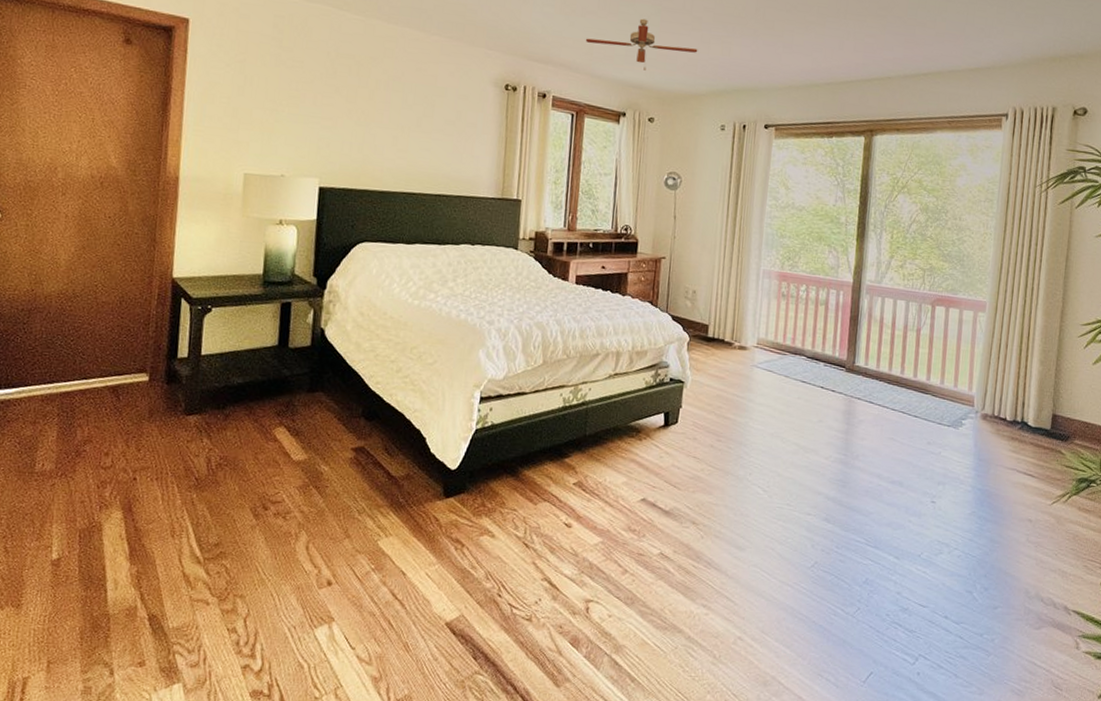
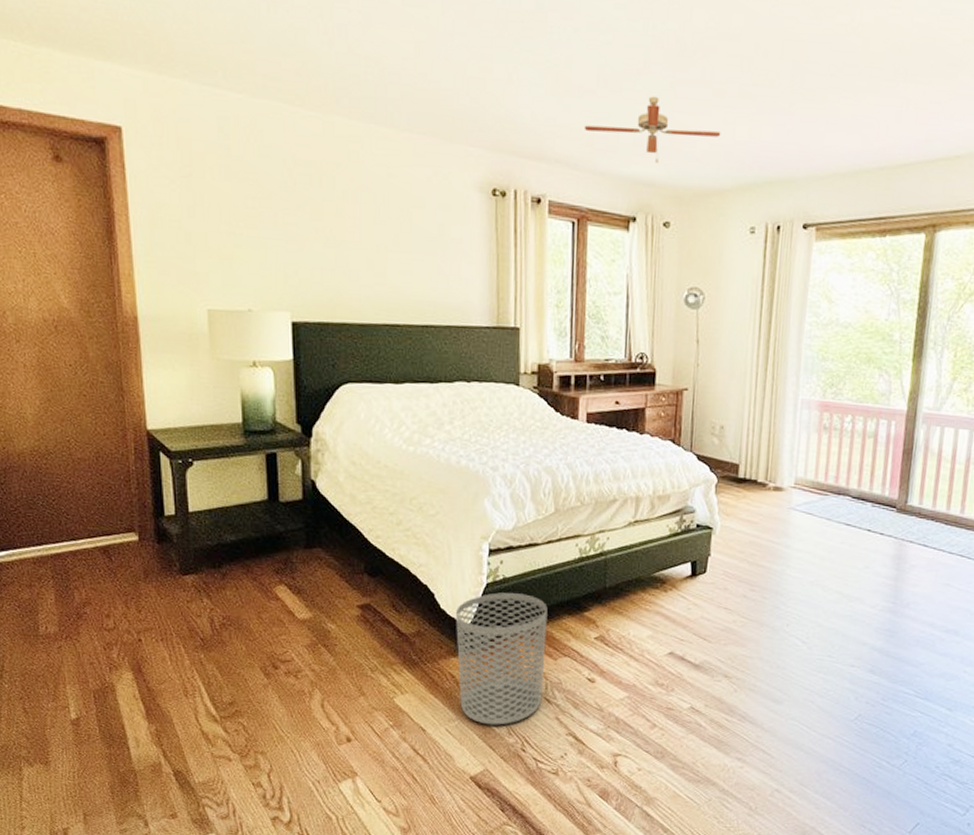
waste bin: none [442,438,531,570] -> present [456,592,548,725]

